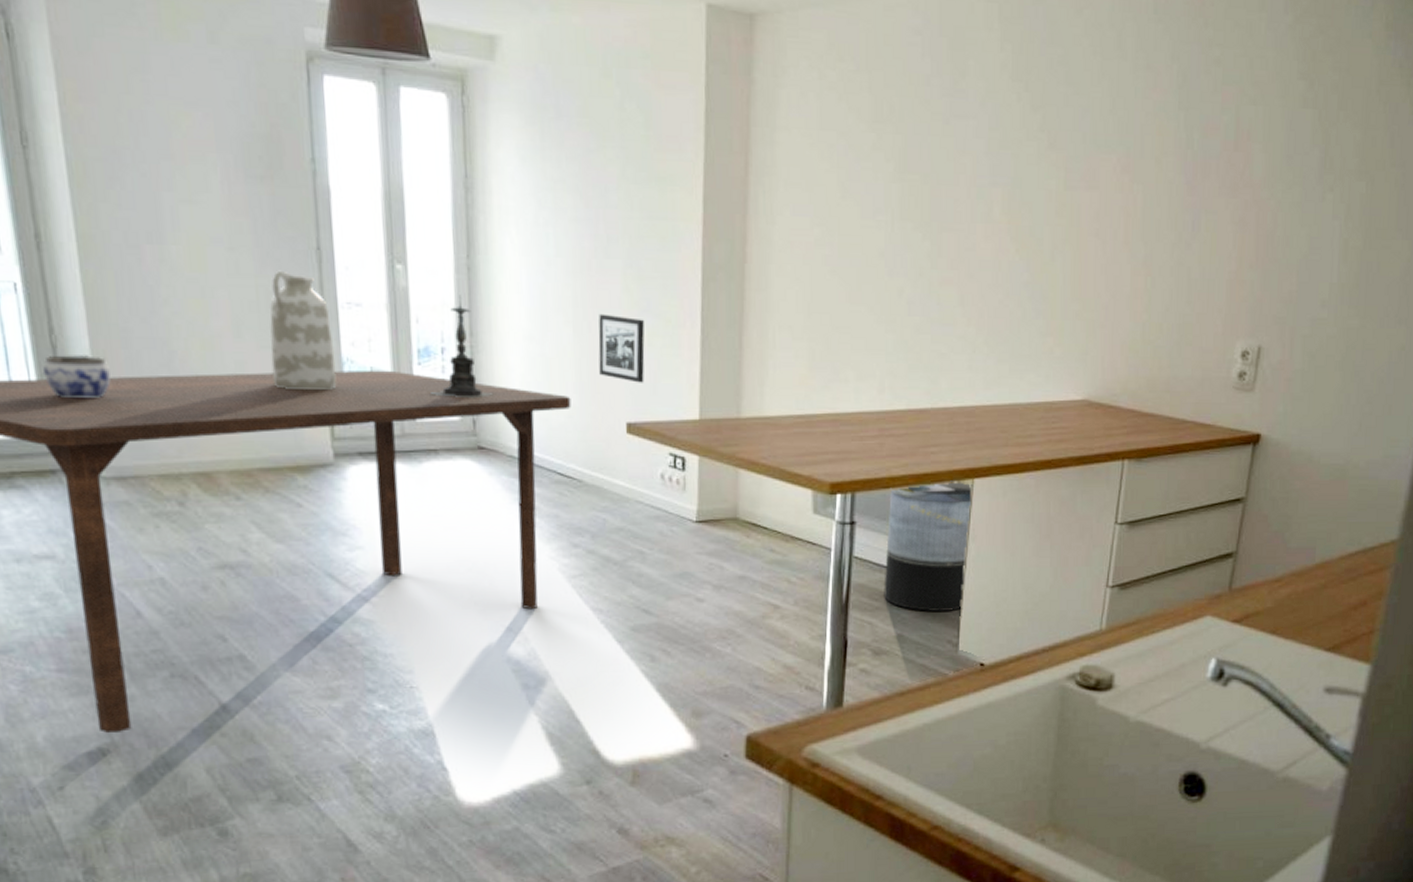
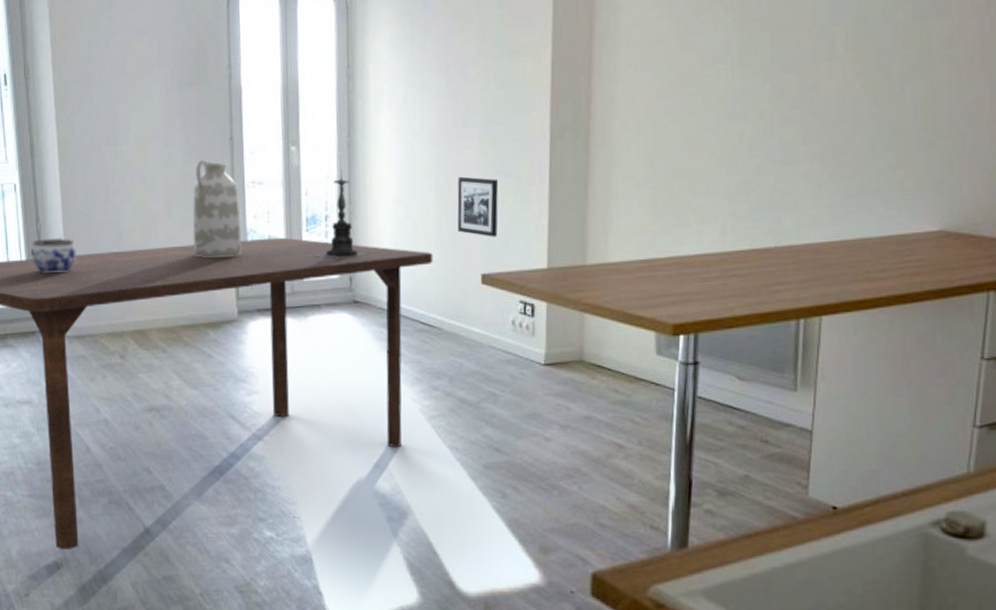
trash can: present [884,480,974,611] -> none [728,318,821,452]

